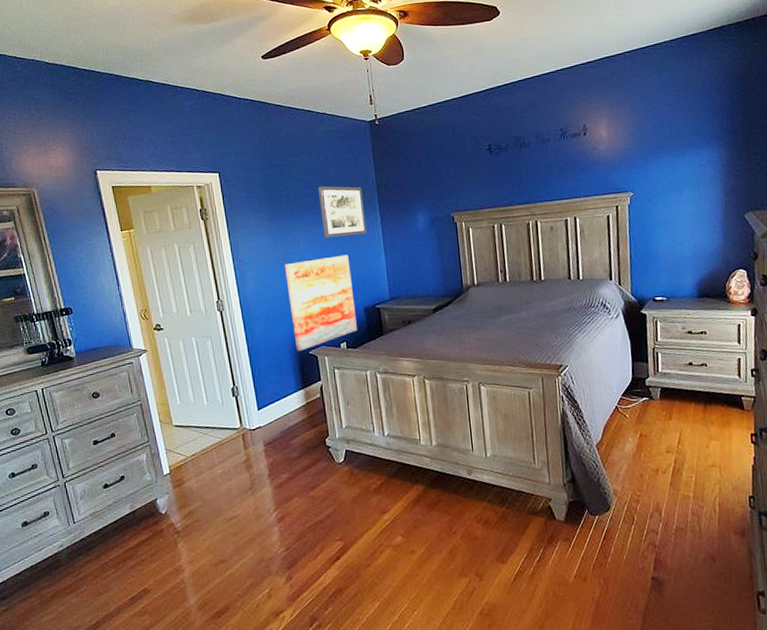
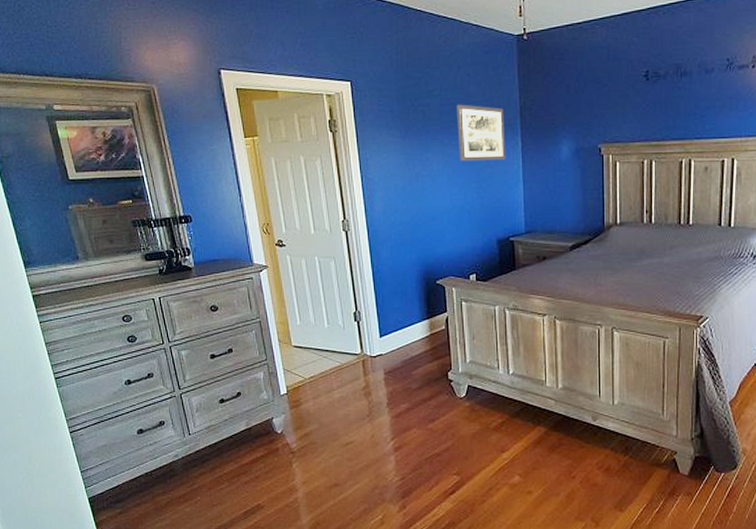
wall art: present [285,254,357,351] -> none [416,181,488,280]

